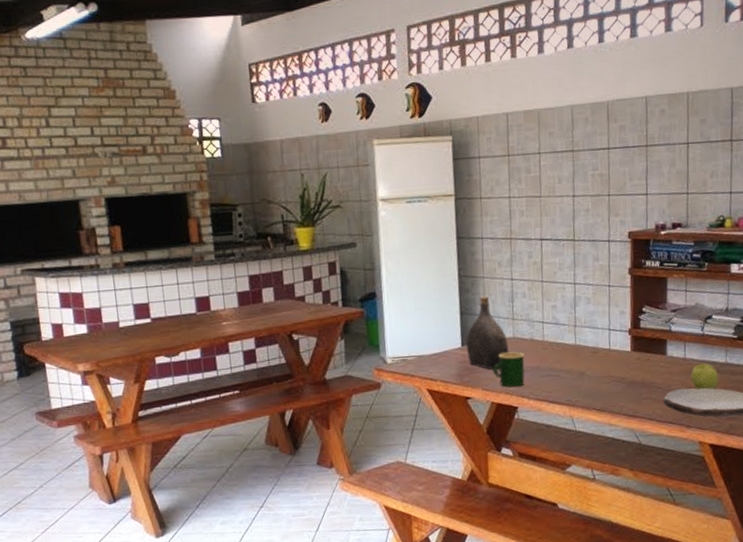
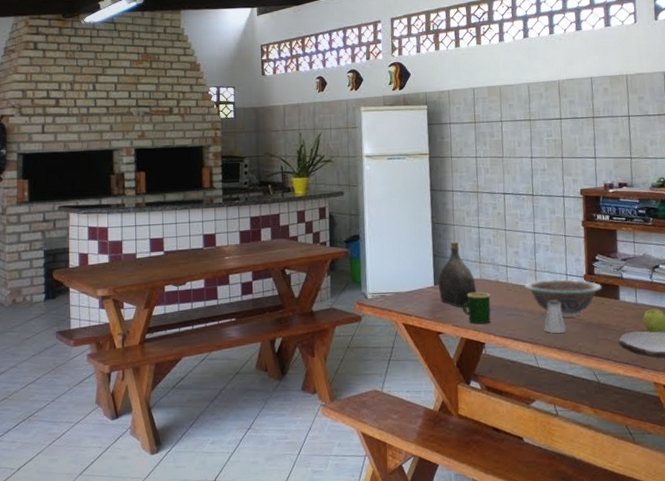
decorative bowl: none [562,334,648,378] -> present [525,279,602,318]
saltshaker: none [583,358,607,394] -> present [544,300,566,333]

